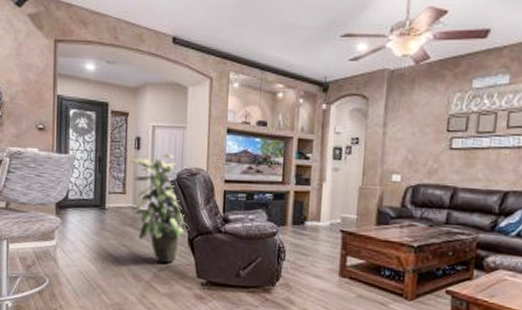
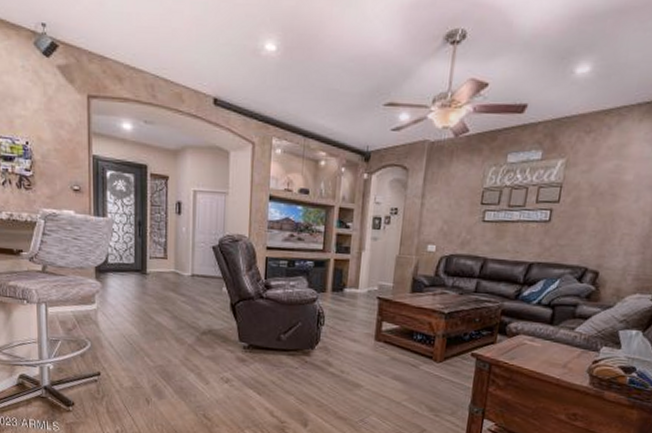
indoor plant: present [131,153,190,264] -> none [172,219,232,328]

